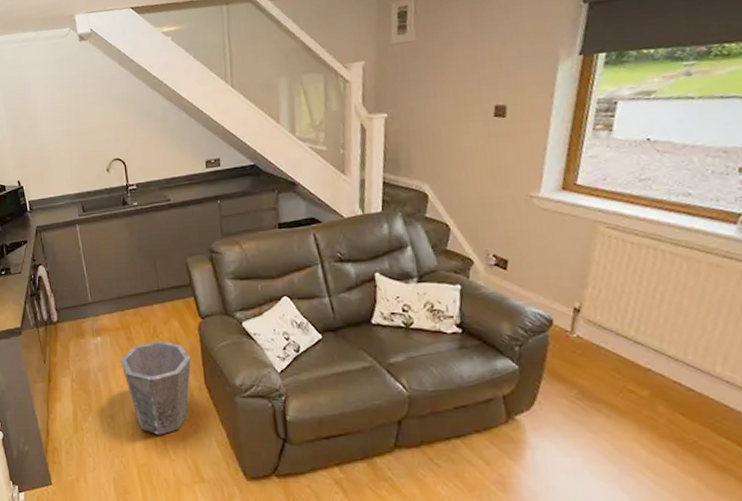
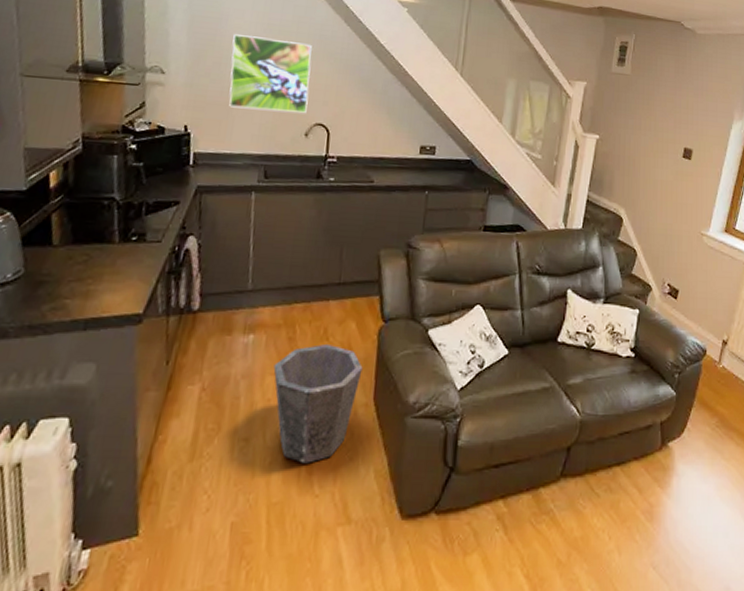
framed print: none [37,92,104,160] -> present [229,34,312,113]

